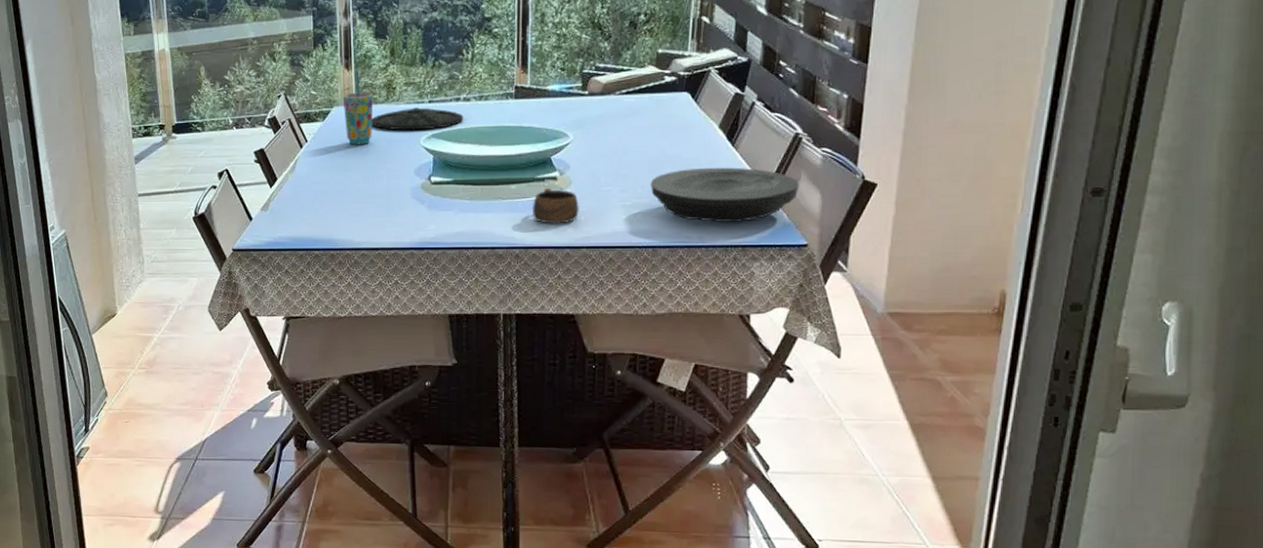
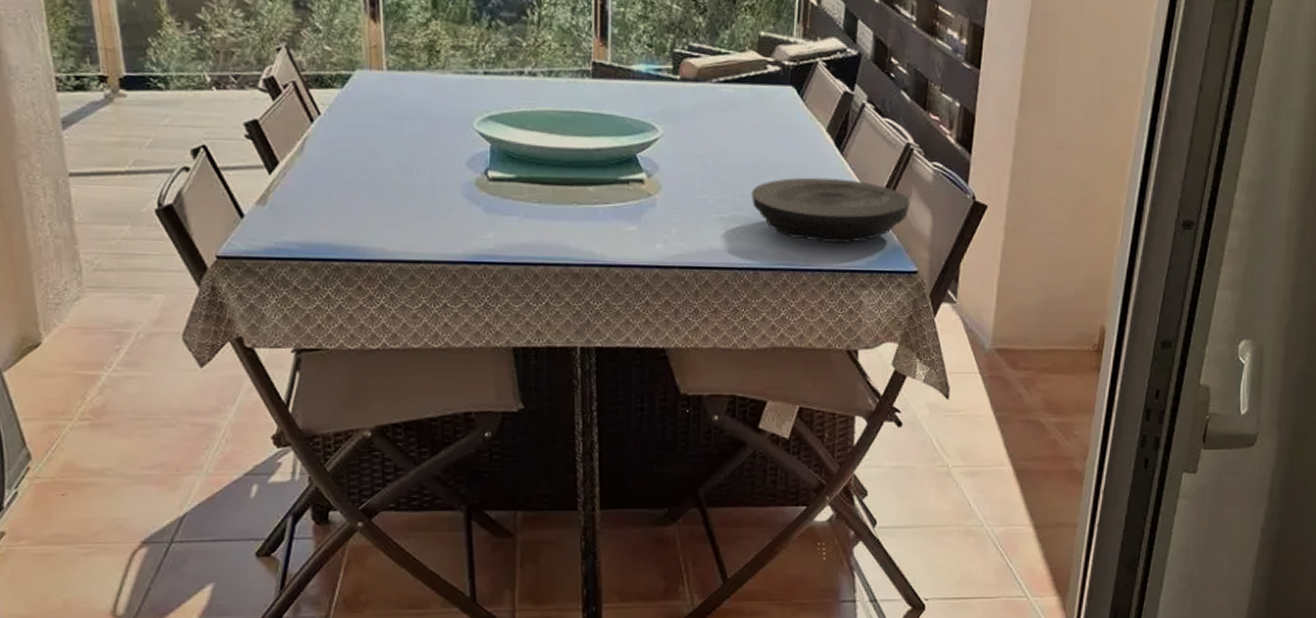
cup: present [343,70,374,145] -> none [368,23,411,124]
plate: present [371,107,464,131] -> none [408,79,529,110]
cup: present [533,187,580,224] -> none [615,191,671,238]

